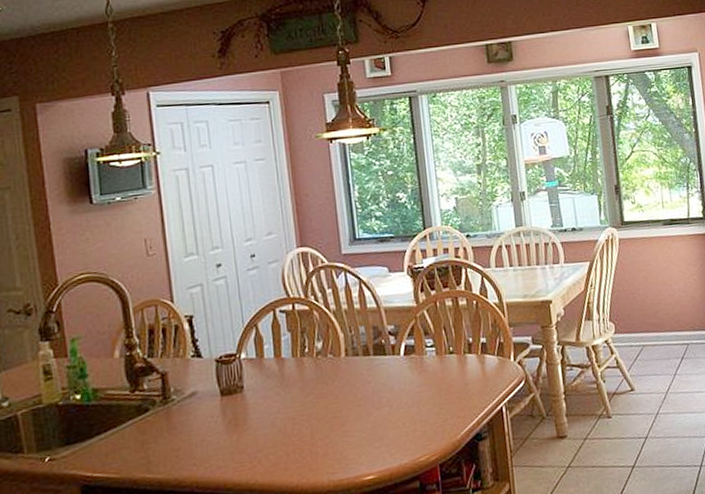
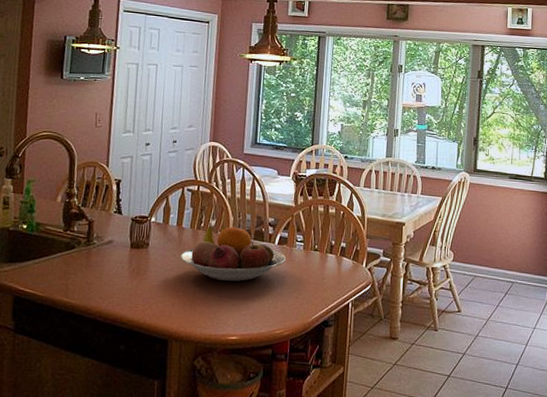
fruit bowl: none [286,344,417,413] -> present [180,226,286,282]

